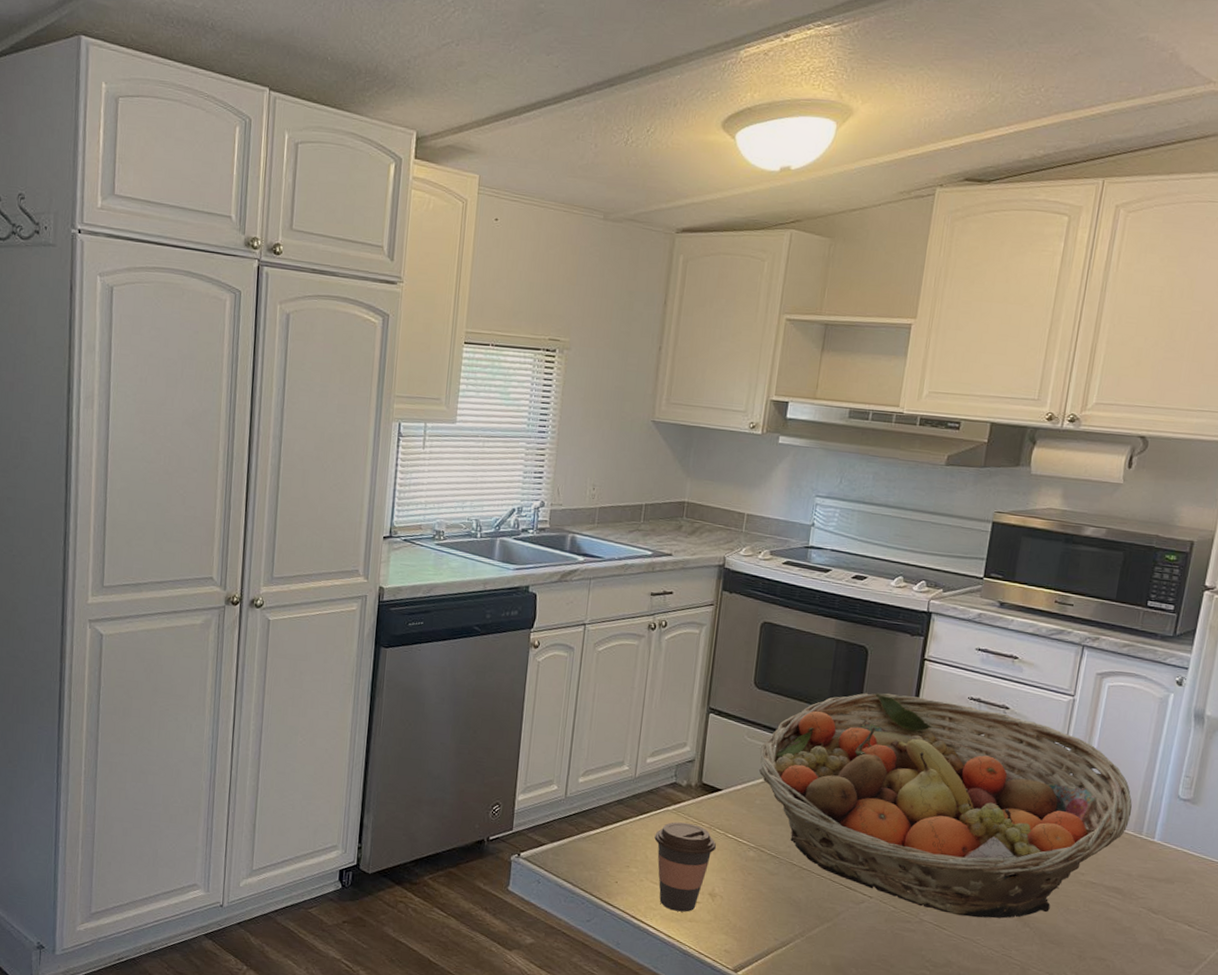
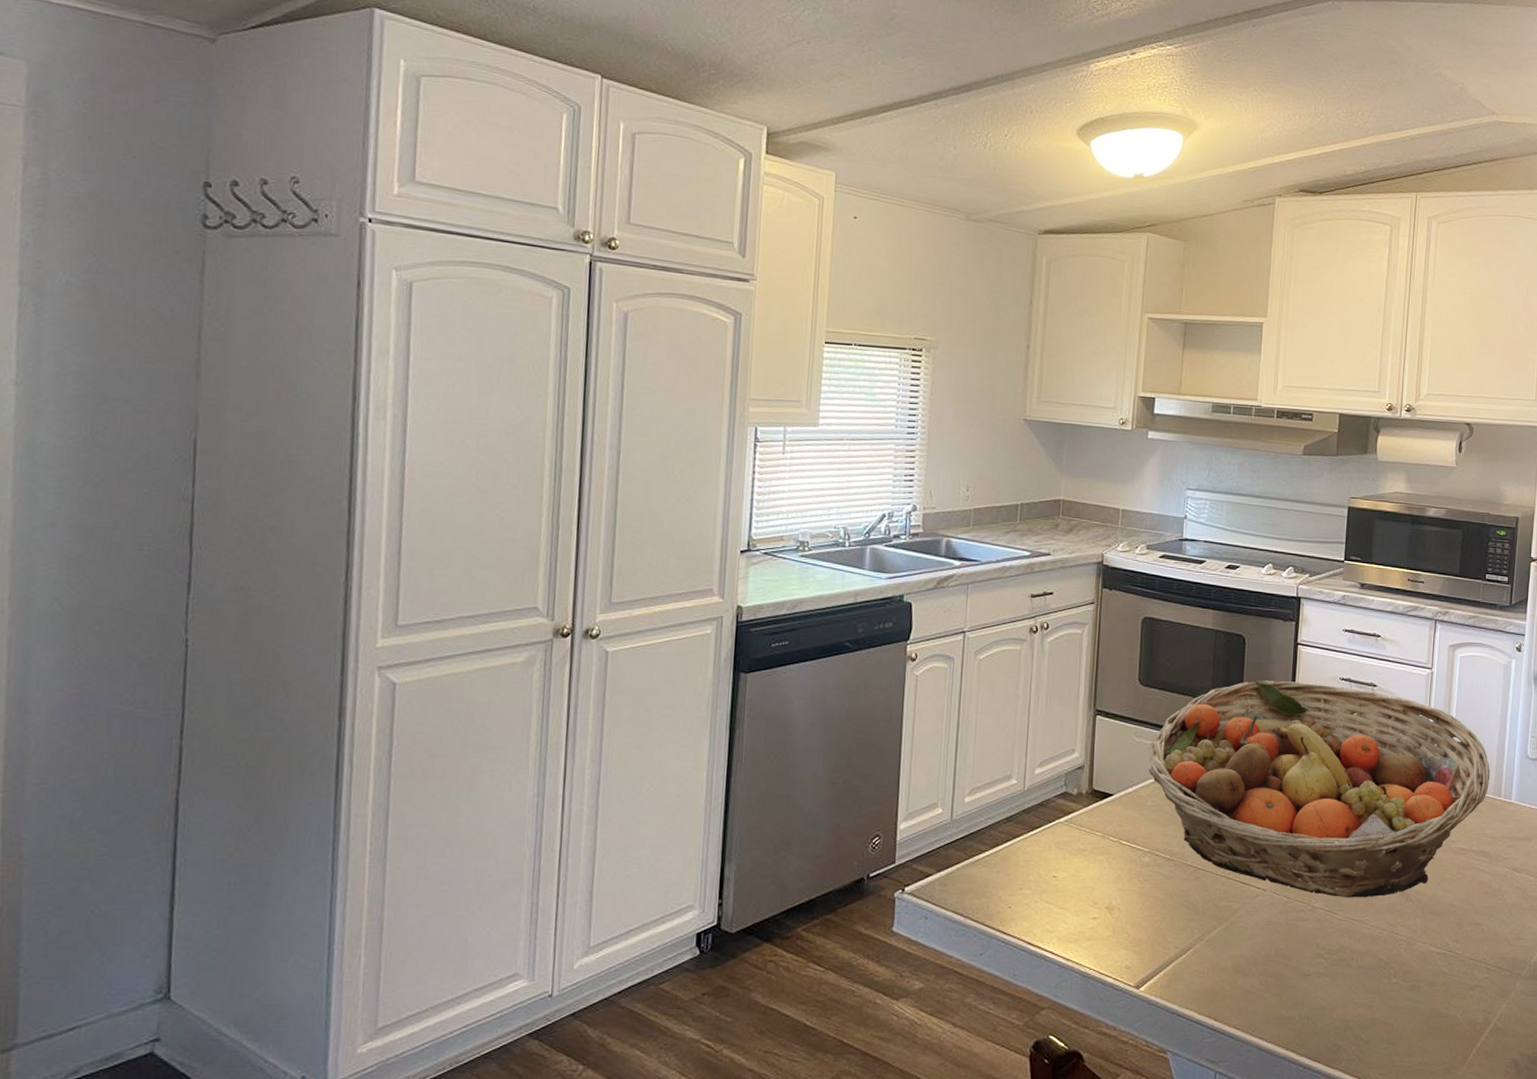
coffee cup: present [654,822,717,912] -> none [1047,834,1111,931]

